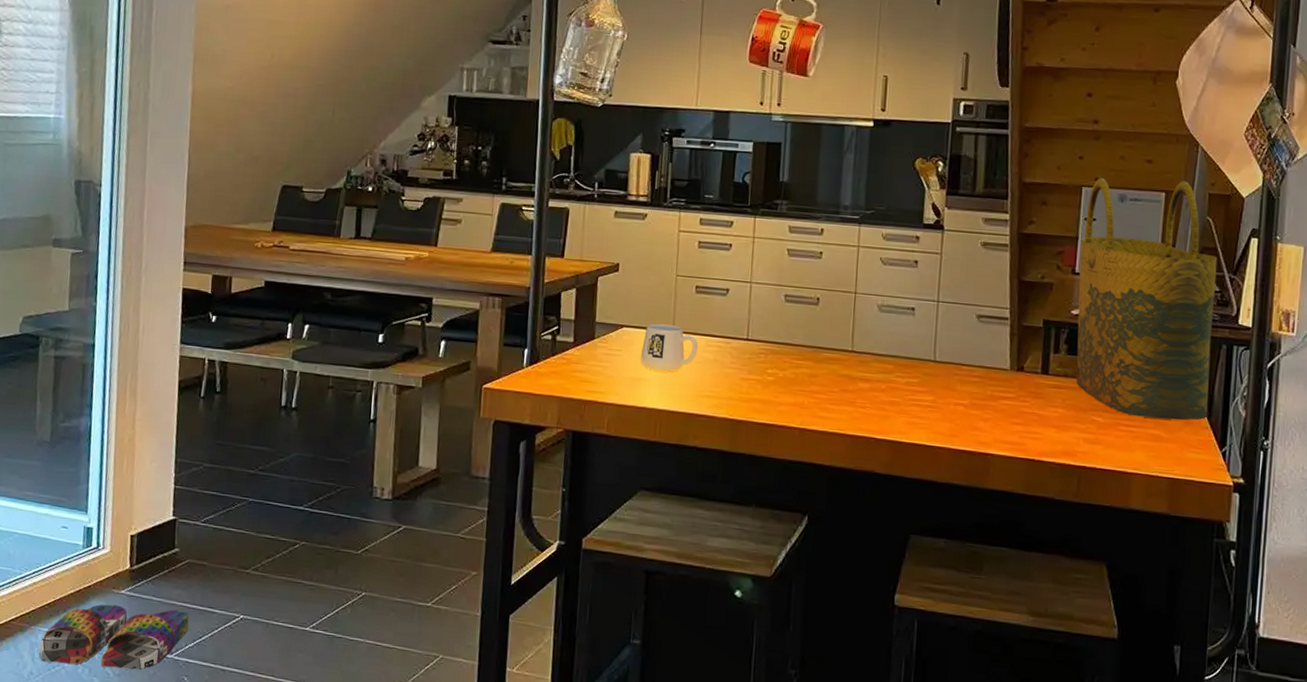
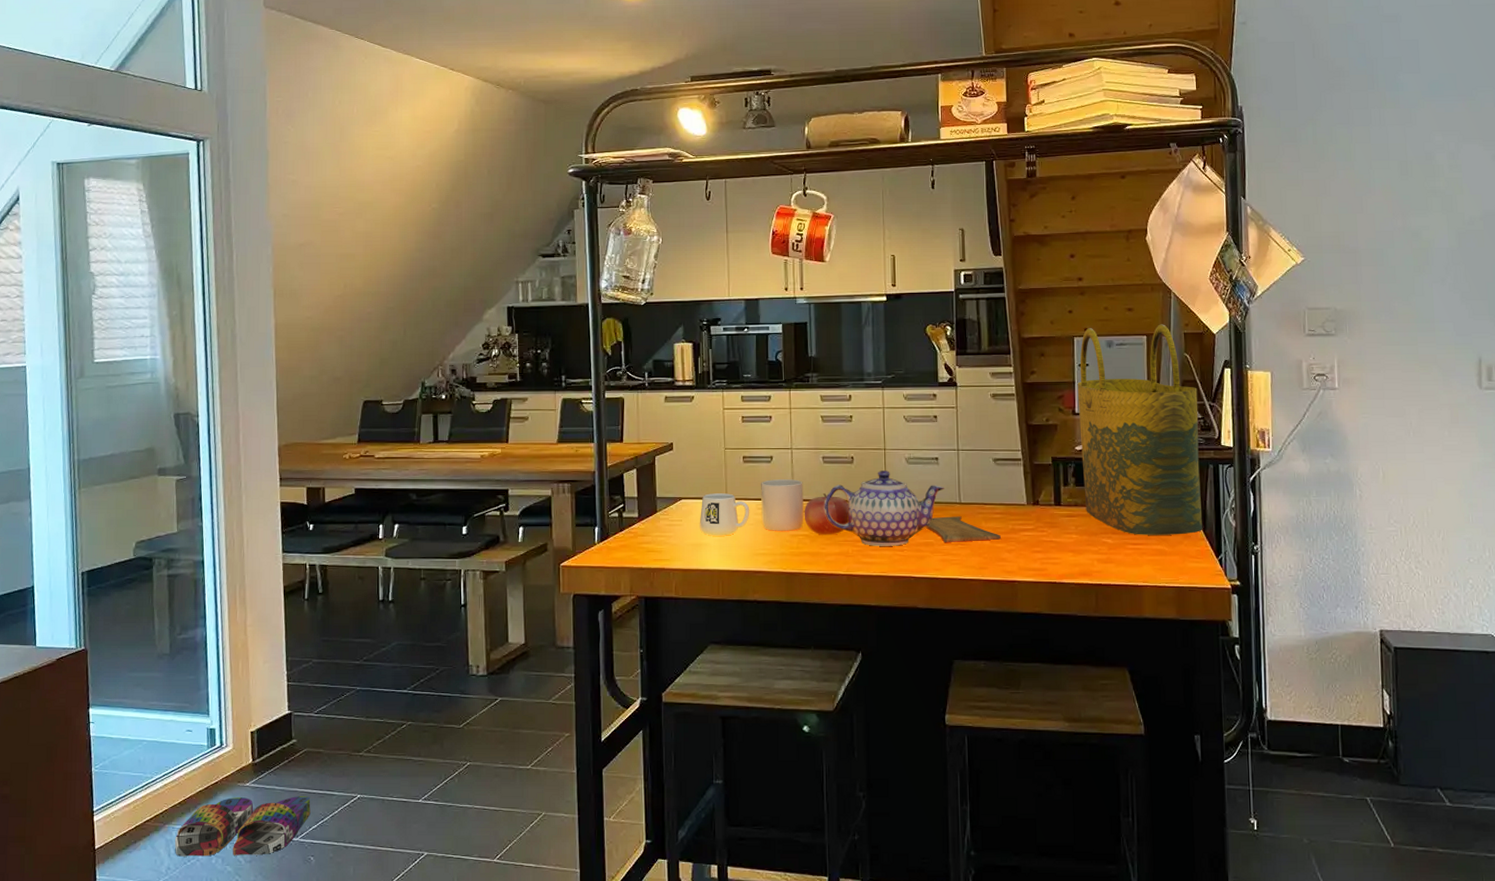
mug: none [710,314,761,374] -> present [761,479,804,531]
fruit: none [757,334,810,383] -> present [804,492,850,535]
teapot: none [780,315,920,402] -> present [824,469,945,546]
cutting board: none [894,374,977,406] -> present [926,516,1001,542]

